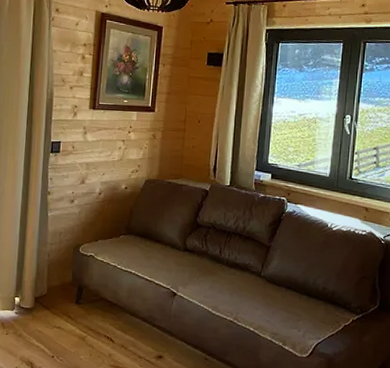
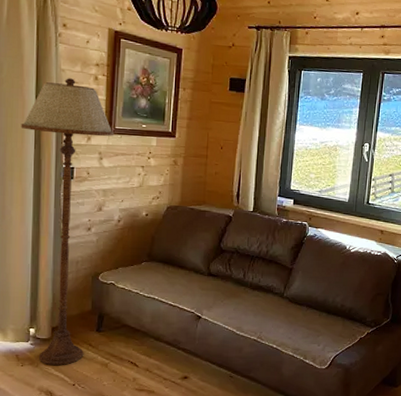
floor lamp: none [16,58,98,336] -> present [21,78,115,365]

